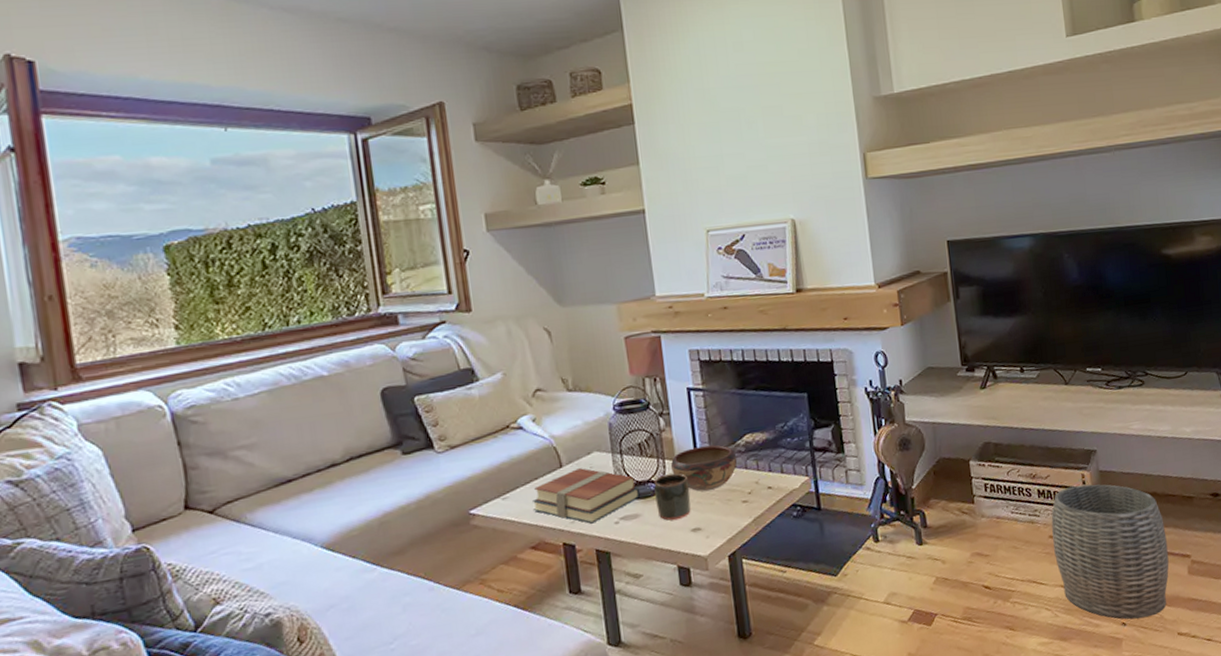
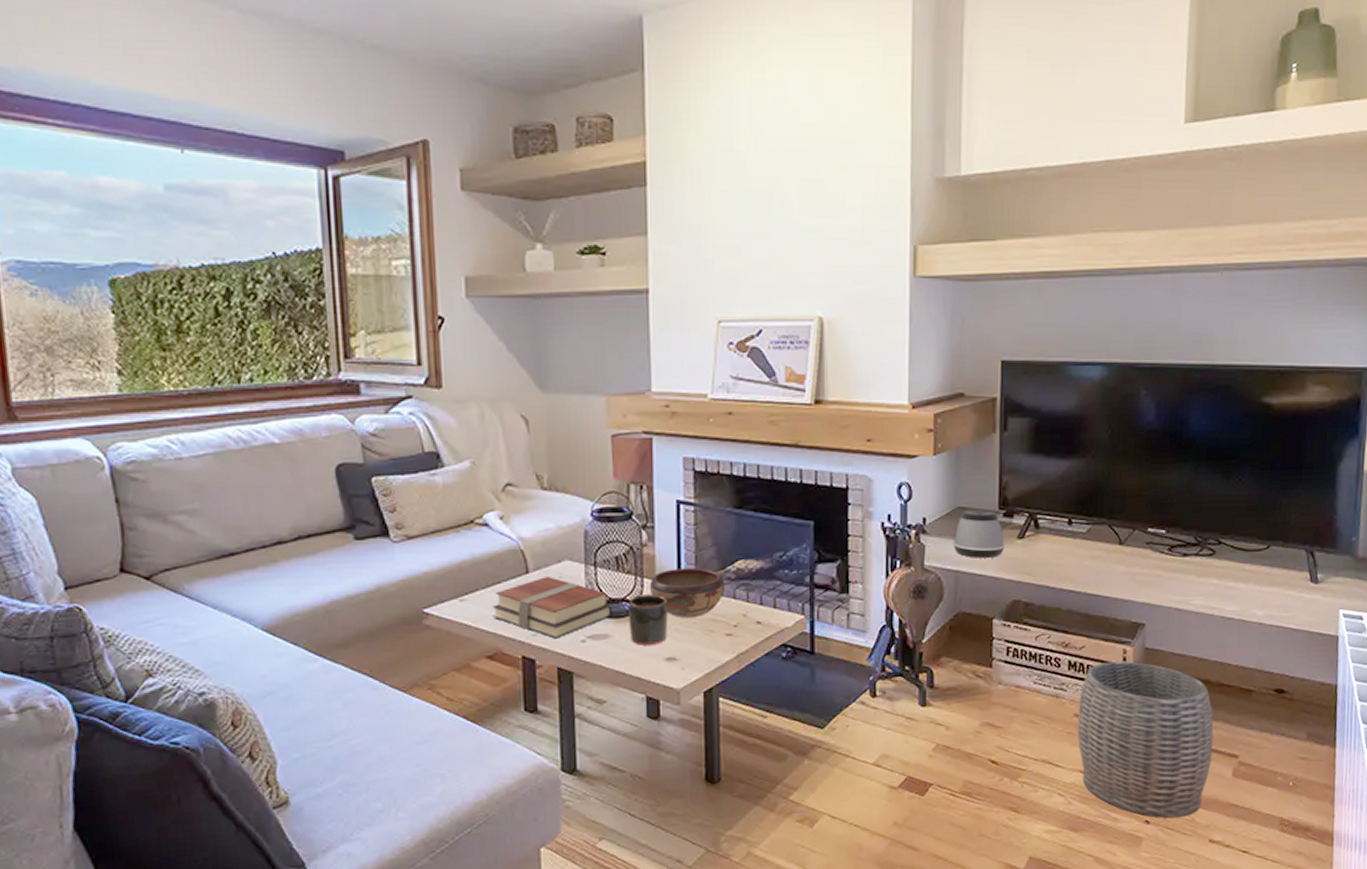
speaker: none [927,367,971,410] -> present [953,510,1005,558]

